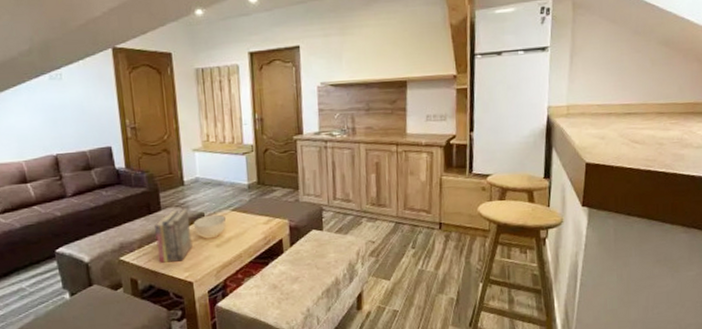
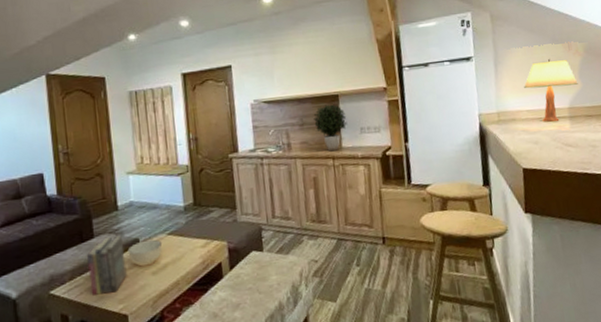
potted plant: none [380,90,414,138] -> present [313,104,348,152]
table lamp: none [598,52,655,119] -> present [524,59,578,123]

